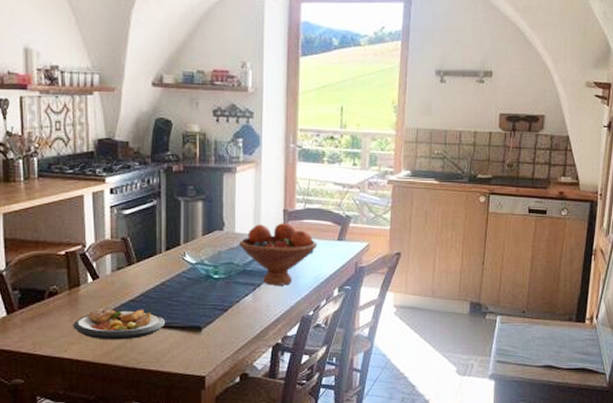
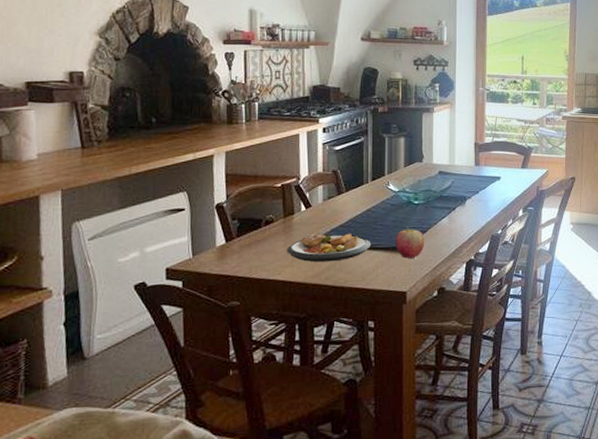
apple: none [192,304,226,339] -> present [395,227,425,258]
fruit bowl: present [238,223,318,285] -> none [435,154,504,209]

